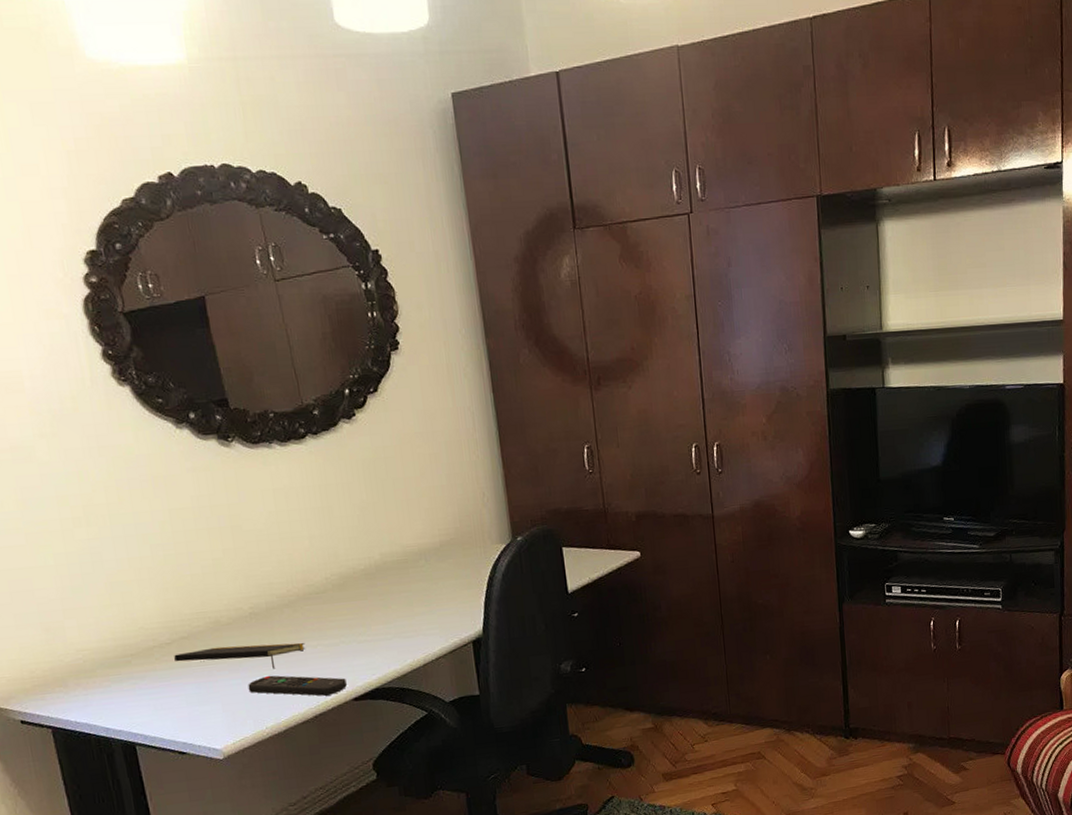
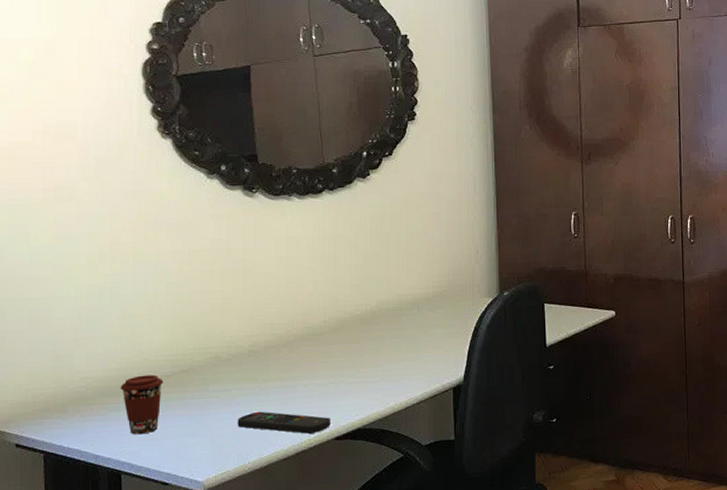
coffee cup: none [119,643,166,706] -> present [120,374,164,435]
notepad: present [174,642,305,669] -> none [172,381,297,406]

